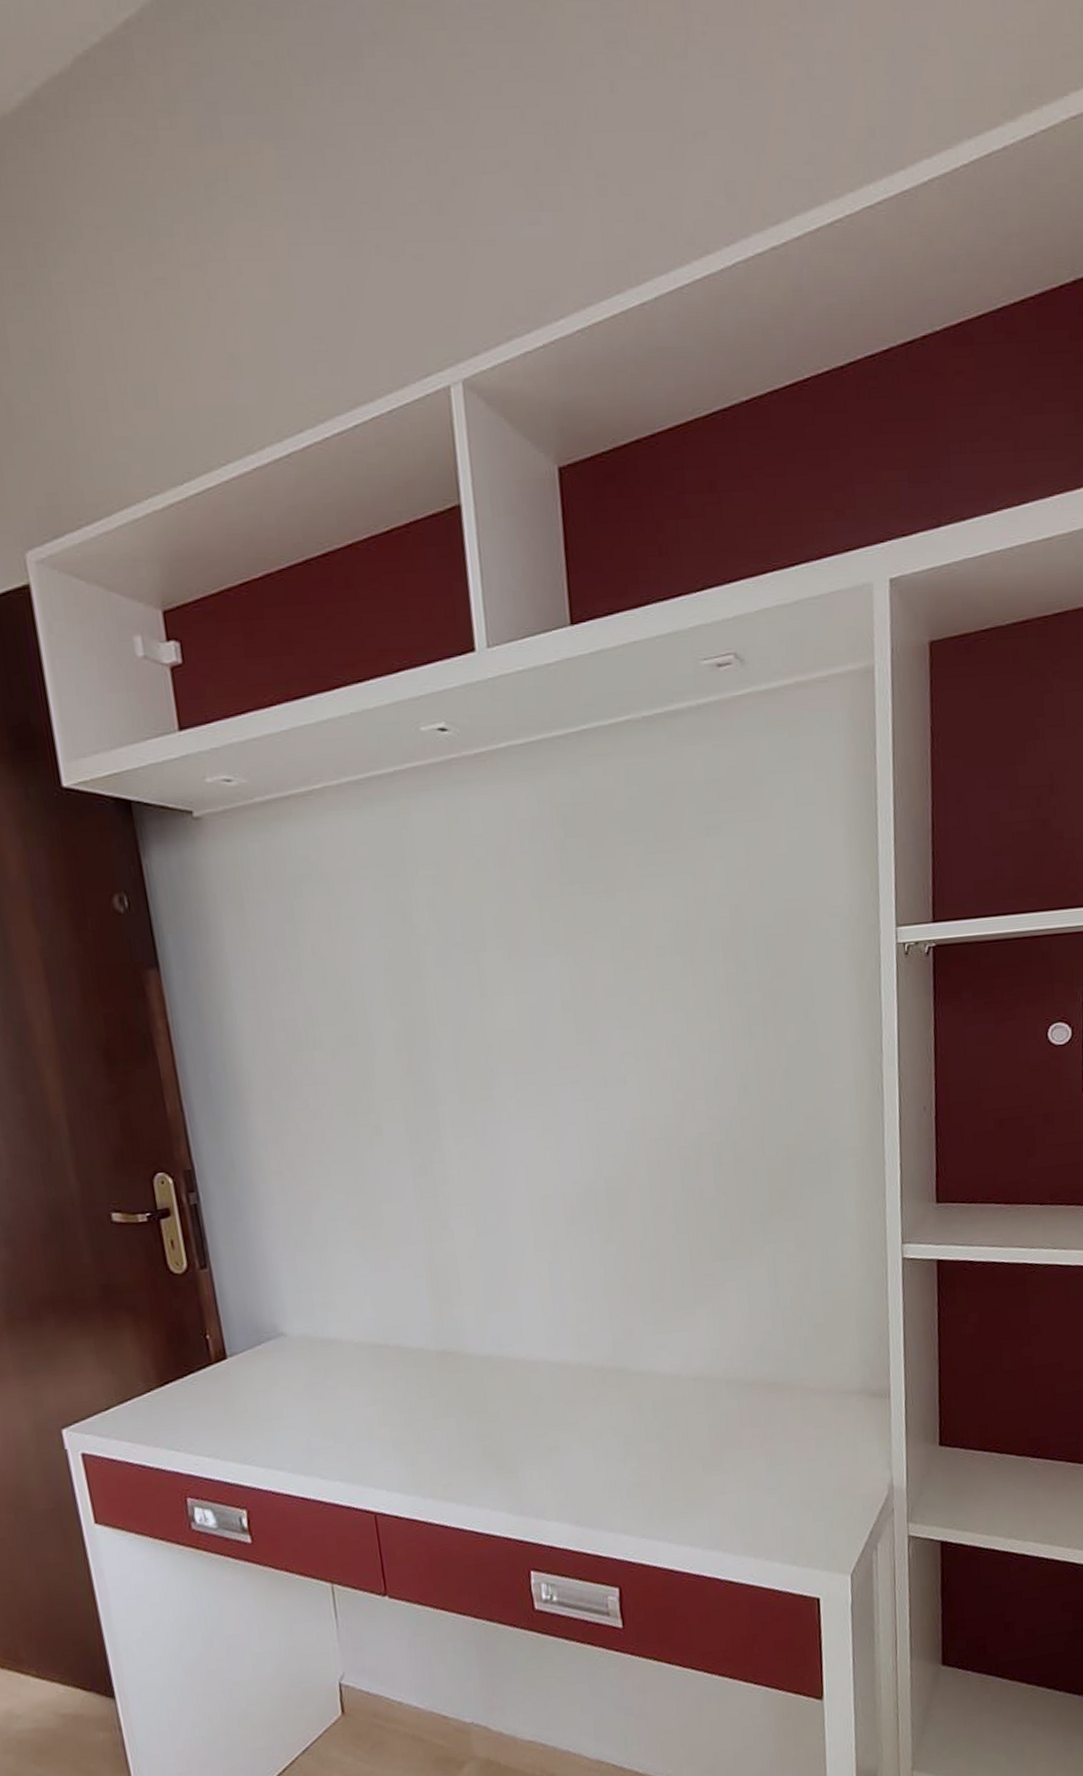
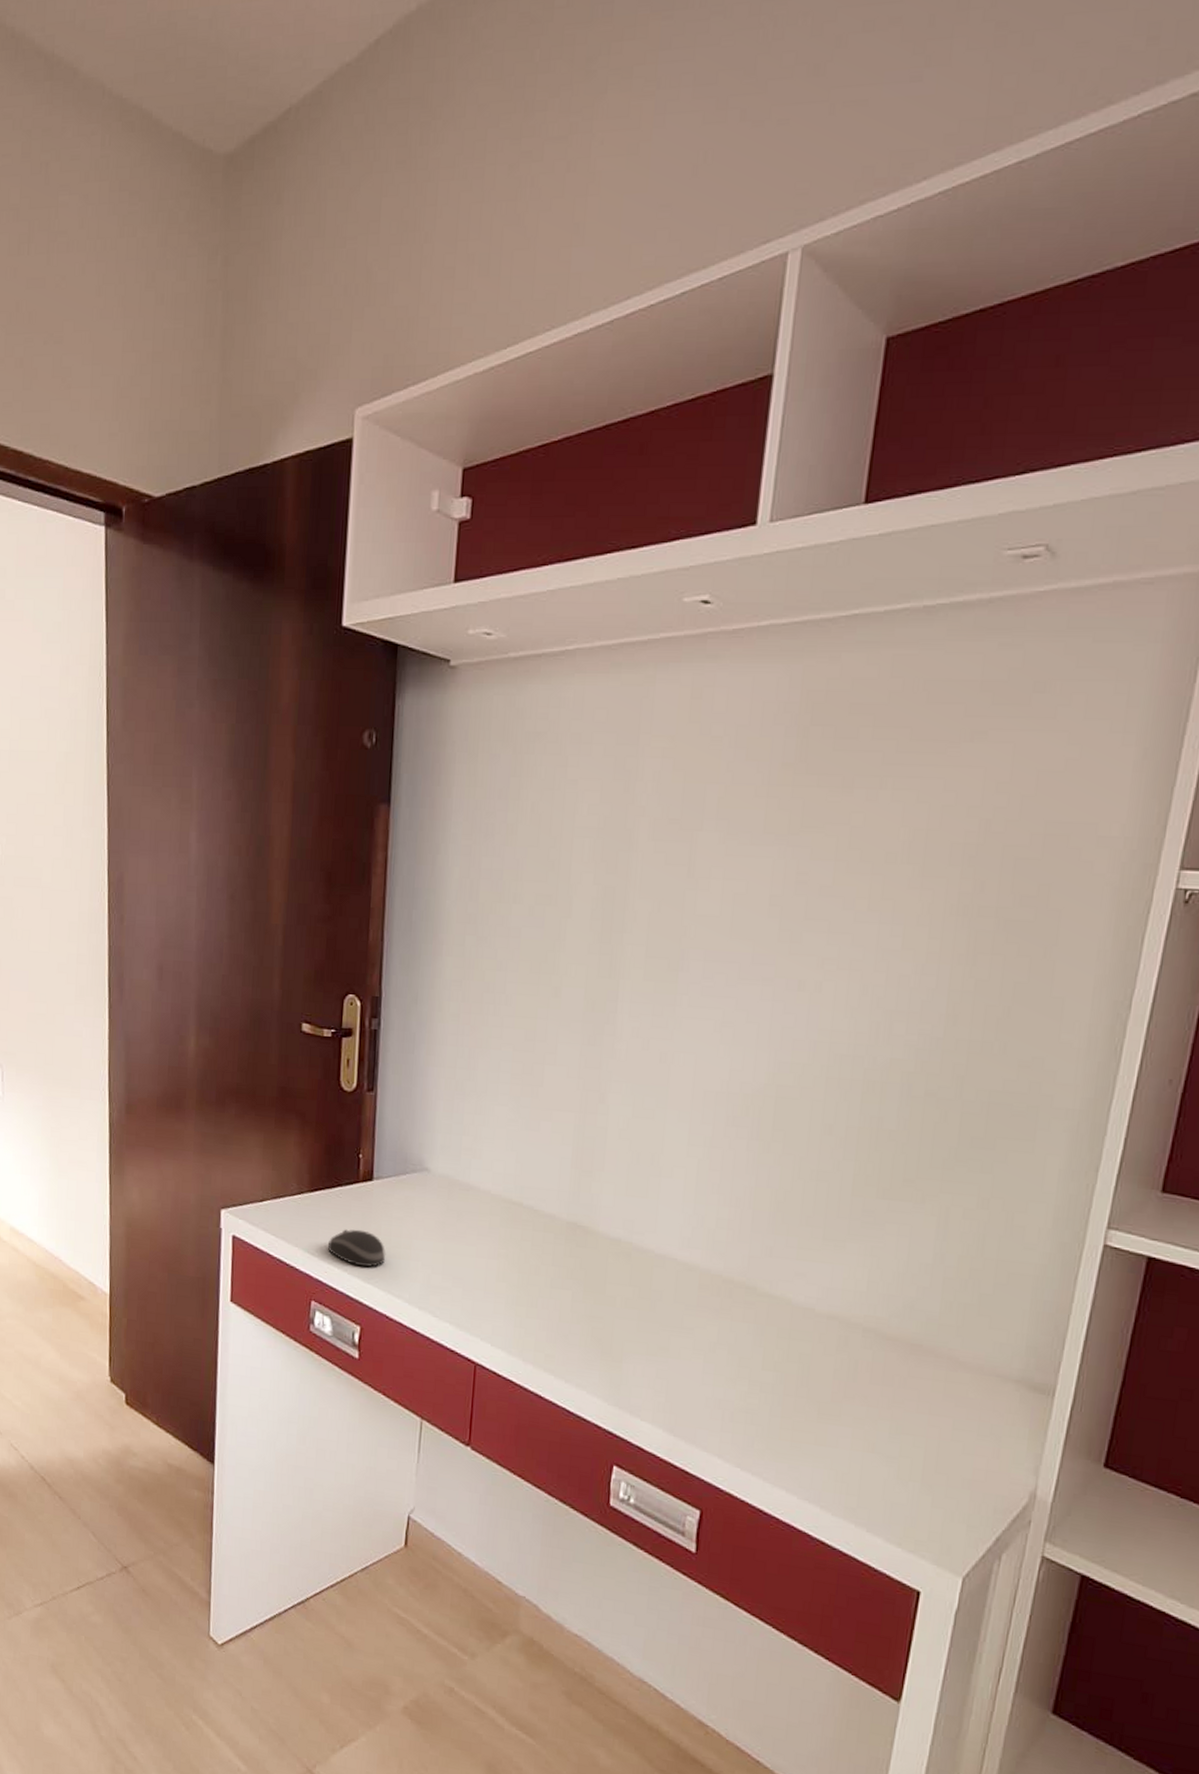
computer mouse: none [192,1411,258,1450] -> present [328,1229,386,1268]

